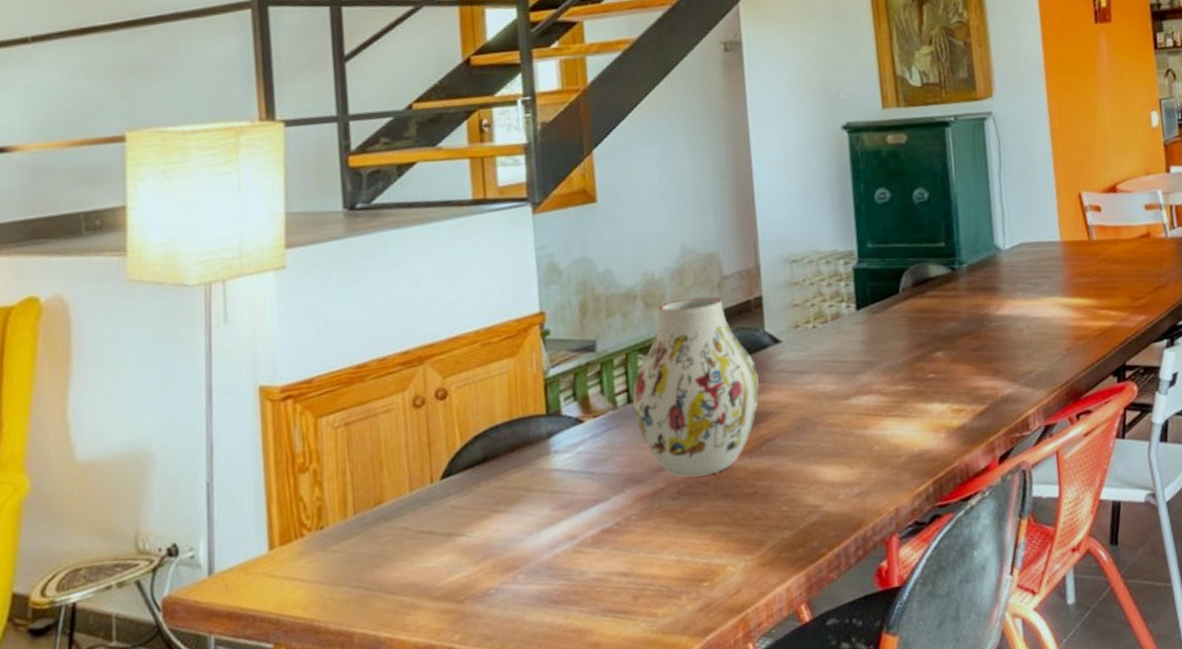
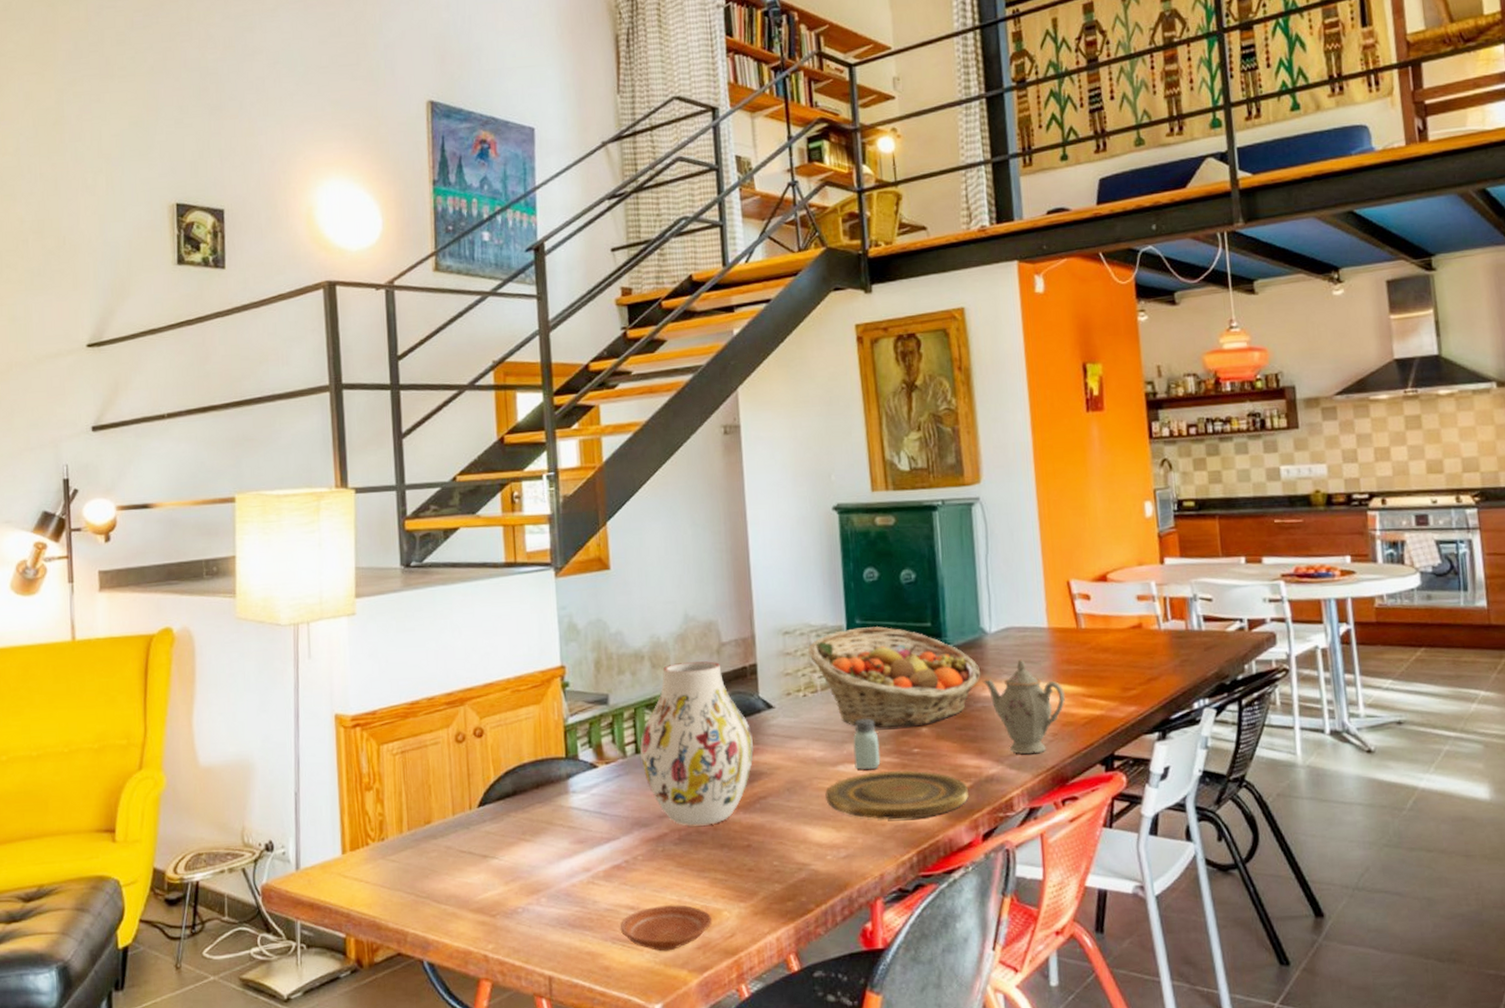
plate: none [611,564,715,619] -> present [620,904,712,952]
fruit basket: none [817,249,996,356] -> present [808,626,981,729]
plate: none [837,397,985,451] -> present [825,770,969,820]
saltshaker: none [865,346,895,401] -> present [853,718,881,770]
teapot: none [998,275,1079,372] -> present [983,659,1066,755]

